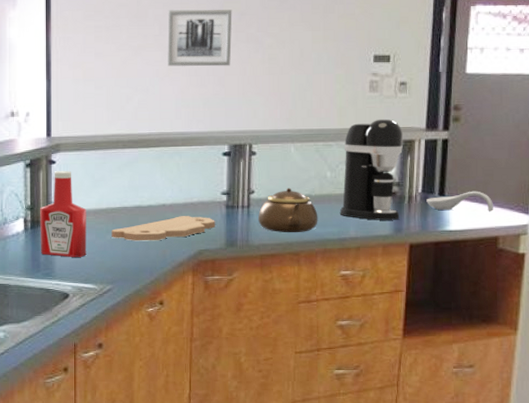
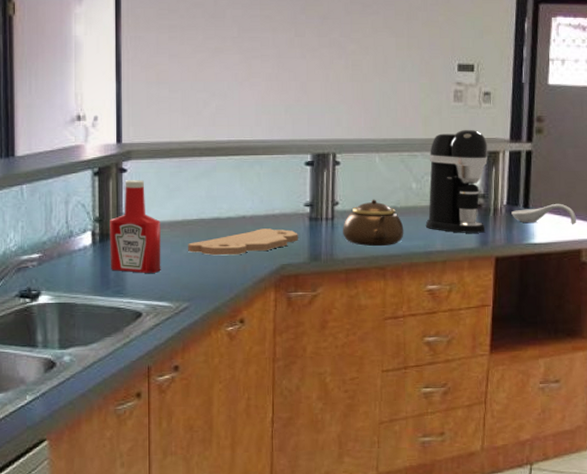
wall art: present [167,9,232,67] -> none [246,11,314,72]

